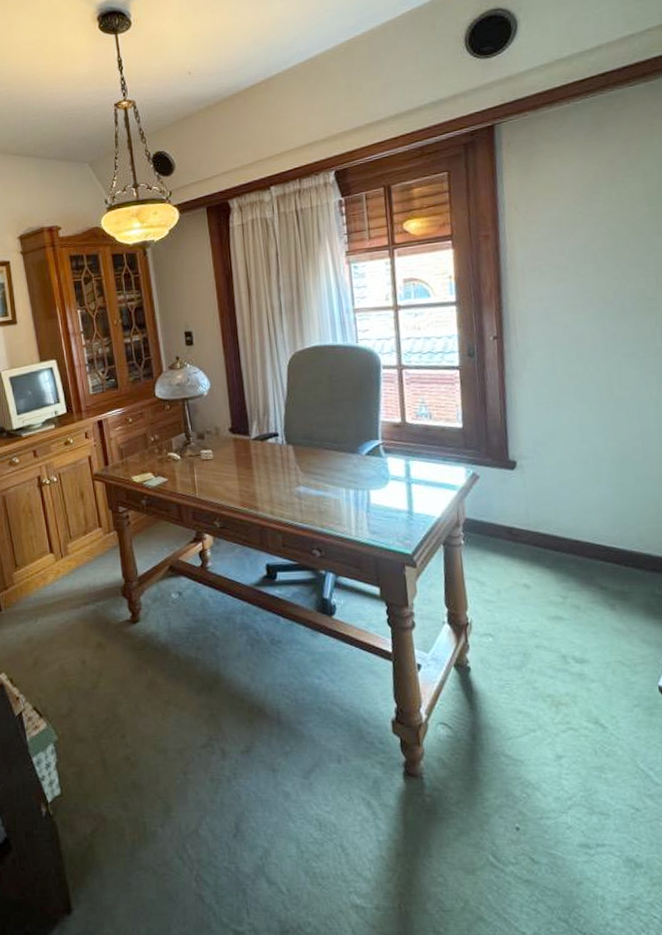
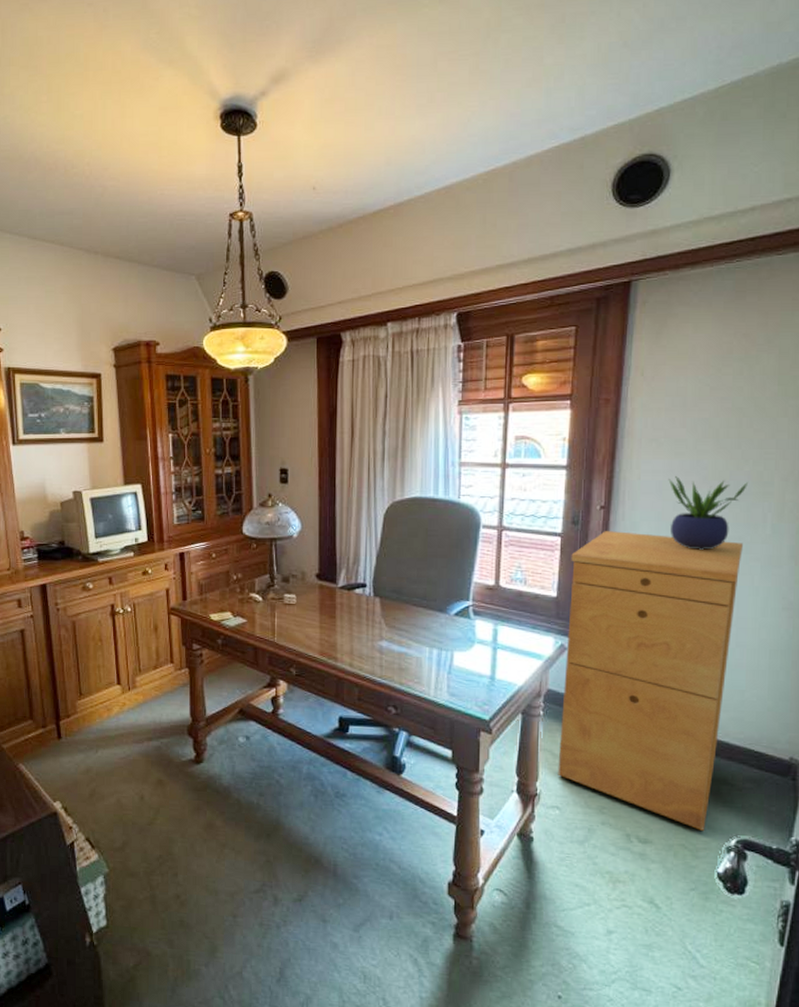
filing cabinet: none [471,358,640,646] -> present [557,531,743,832]
potted plant: none [555,300,632,369] -> present [668,475,748,550]

